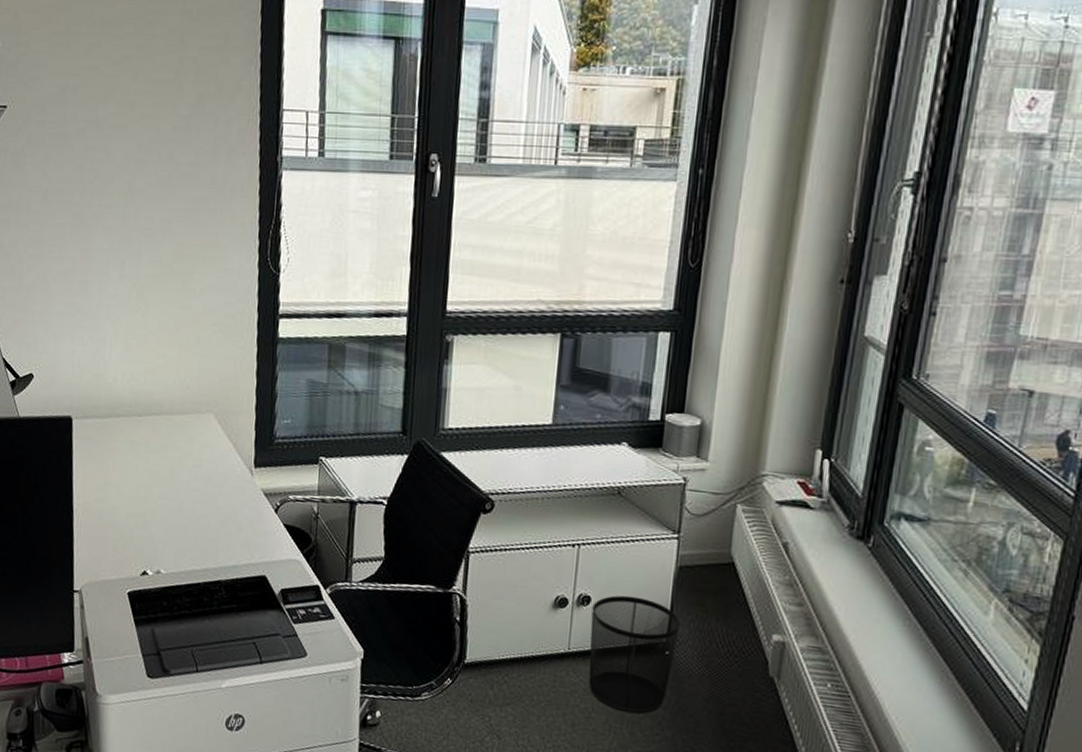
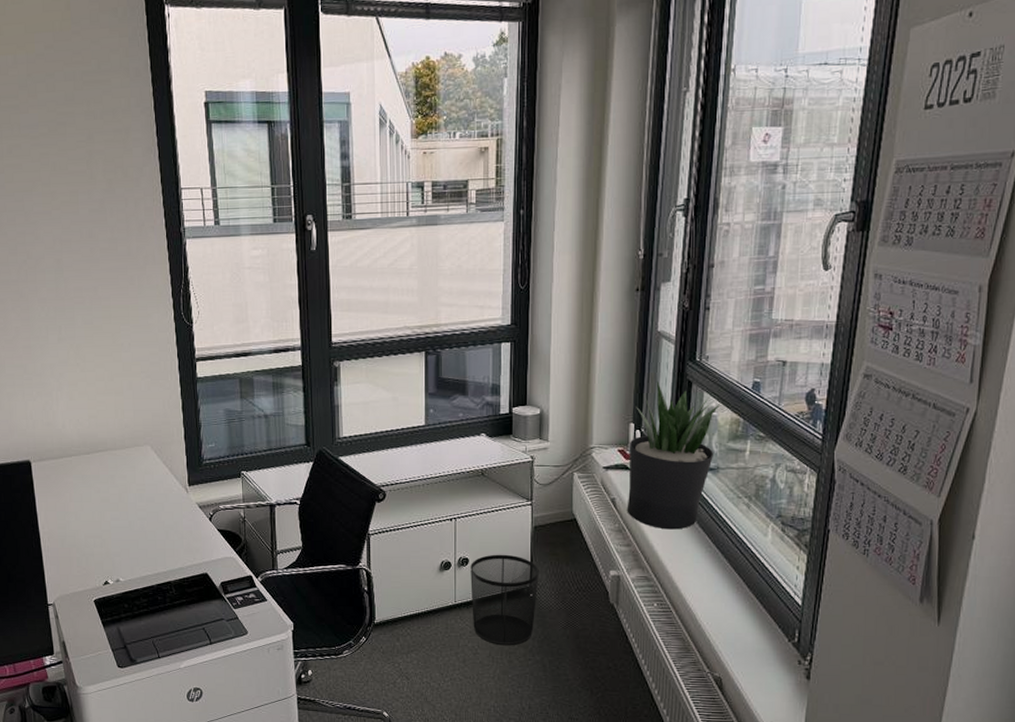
planter: none [802,399,939,593] -> present [627,380,720,530]

